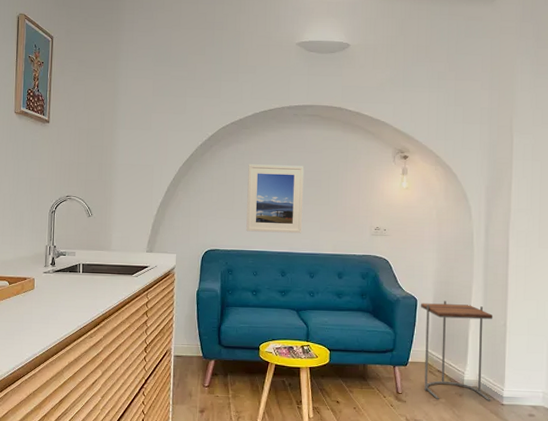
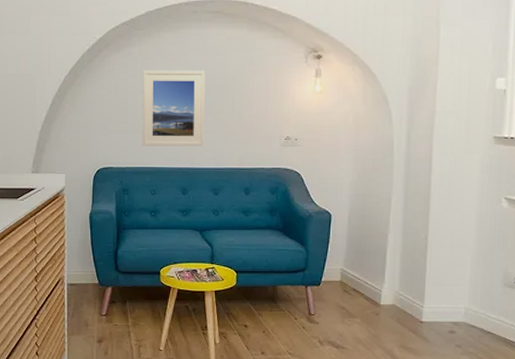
side table: present [420,300,493,401] -> none [334,214,414,320]

